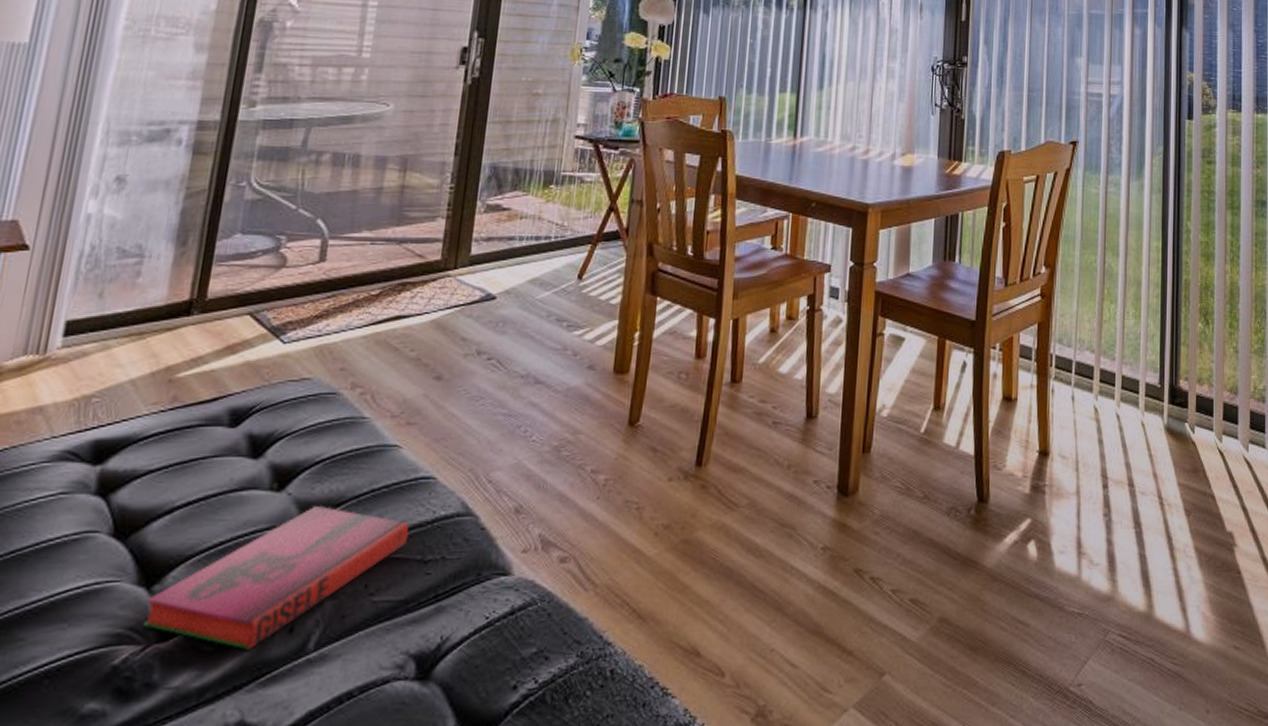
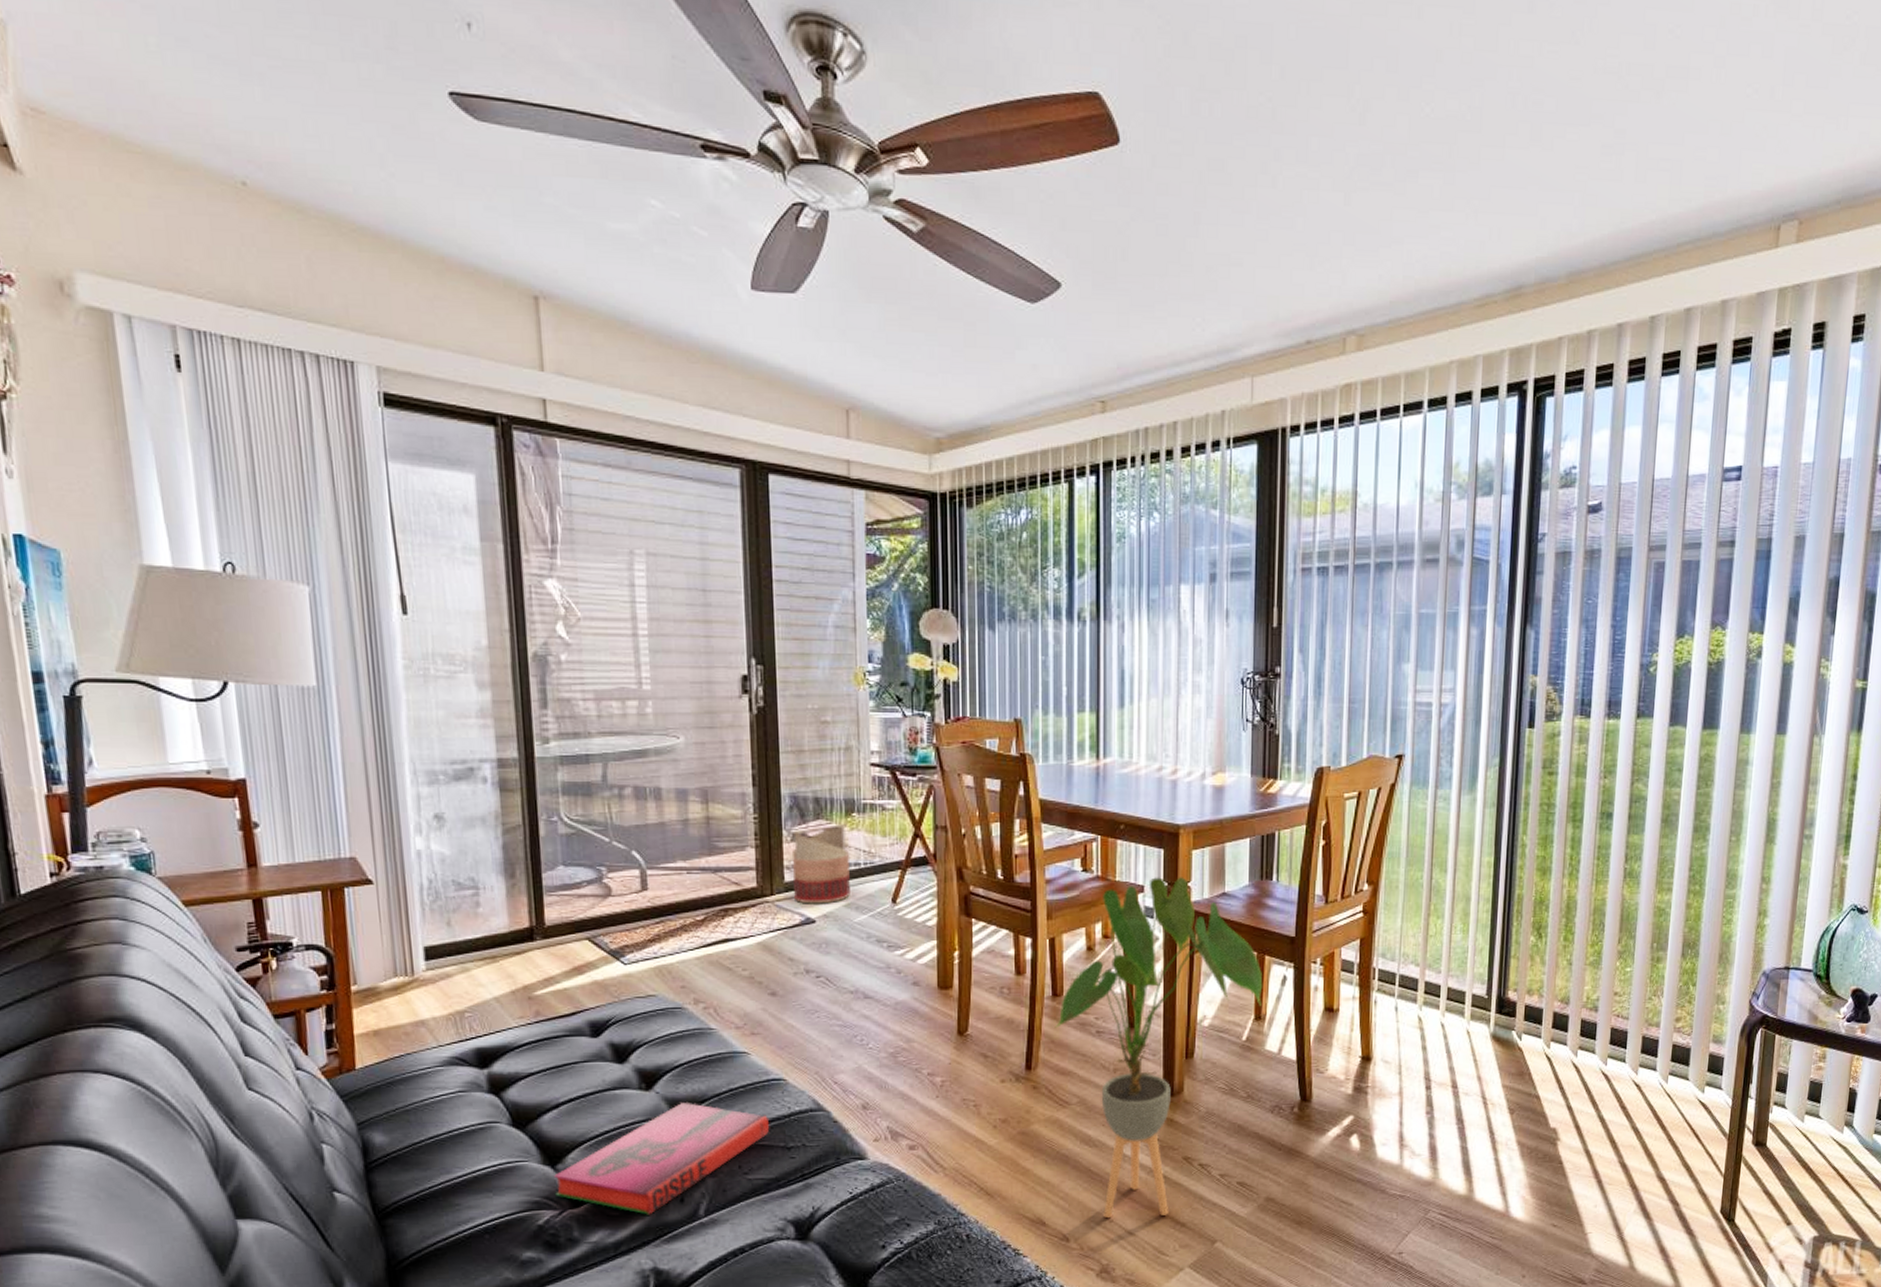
basket: none [477,196,543,279] -> present [791,824,850,904]
house plant: none [730,256,943,647] -> present [1055,877,1263,1219]

